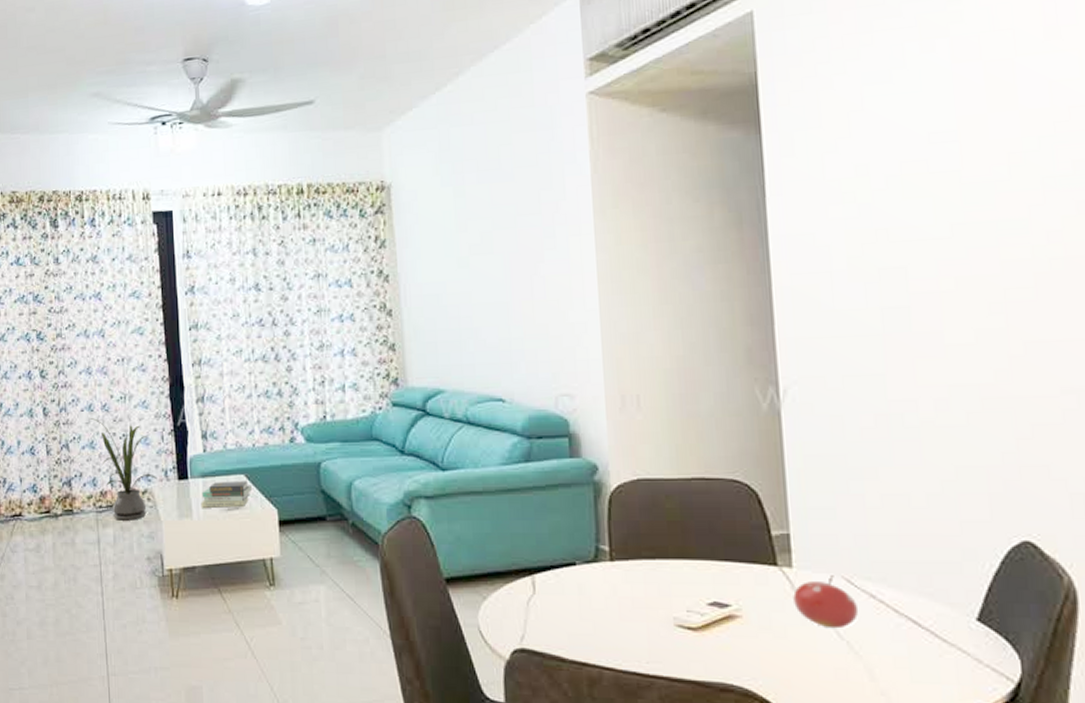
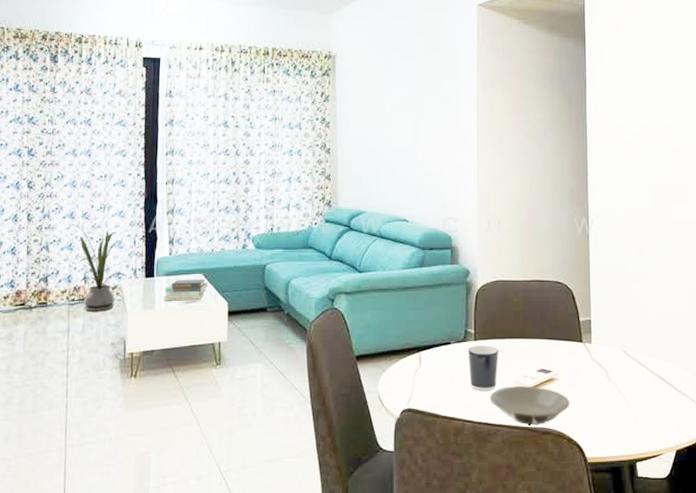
mug: none [601,568,648,630] -> present [468,346,498,392]
bowl: none [637,624,762,678] -> present [489,386,570,425]
fruit: present [793,577,859,629] -> none [591,350,631,386]

